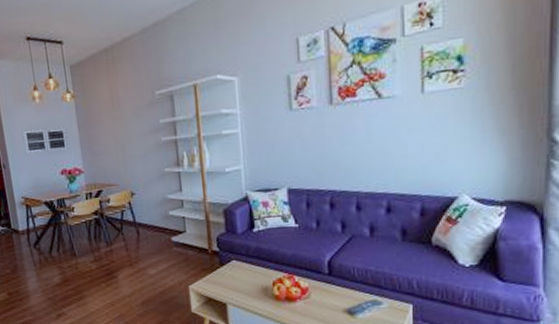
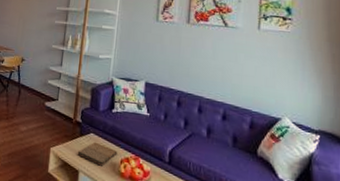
book: none [221,269,268,293] -> present [77,142,118,166]

